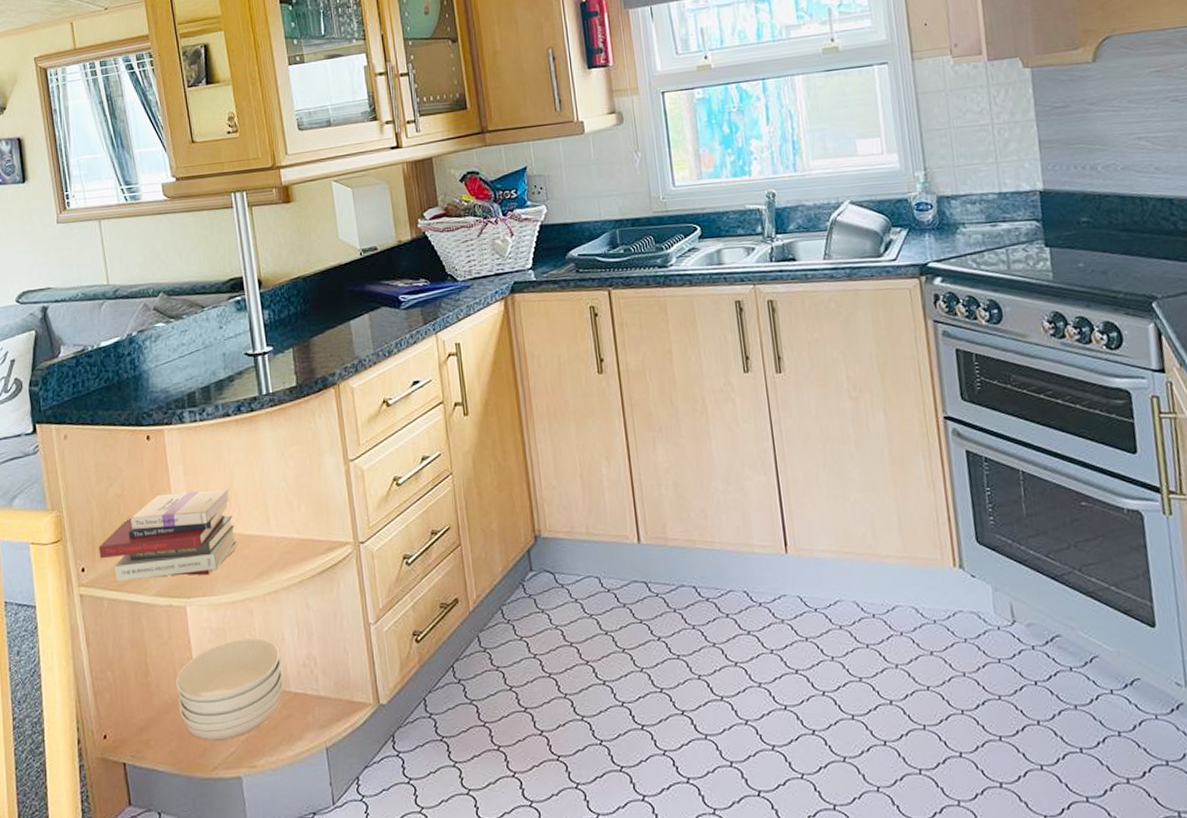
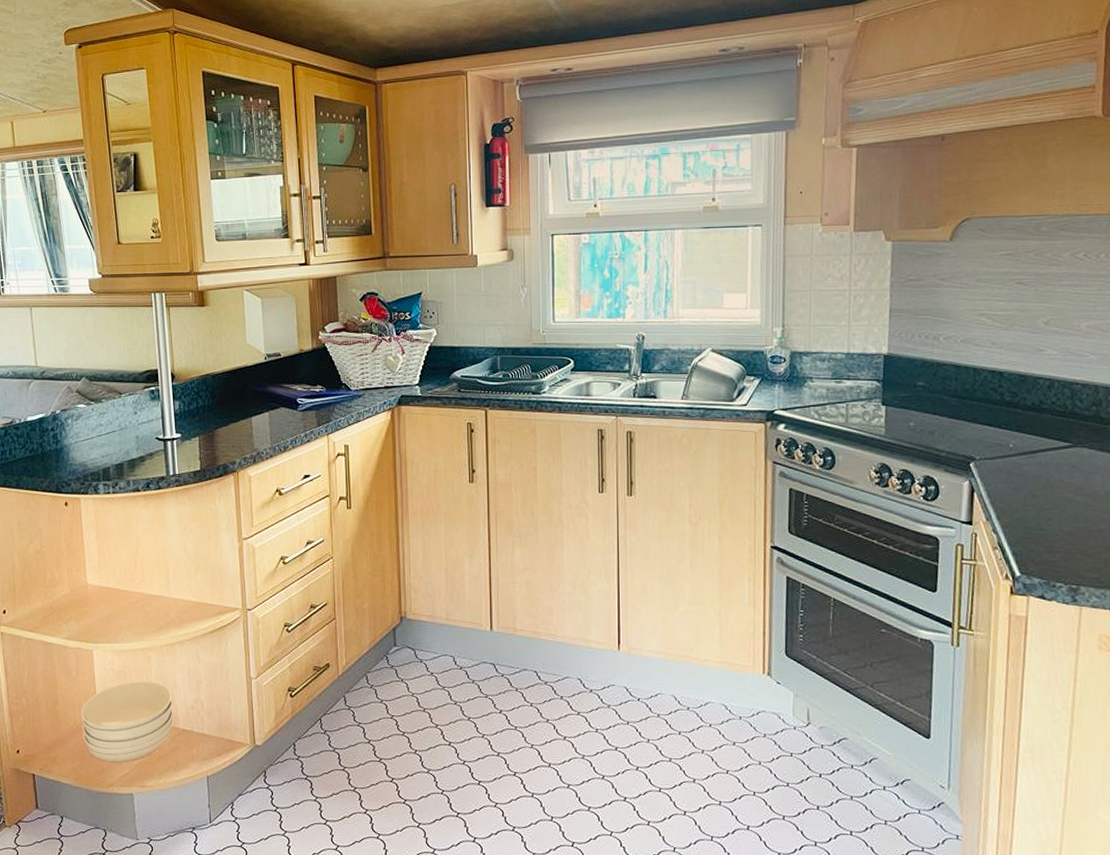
books: present [99,489,238,582] -> none [19,553,141,625]

